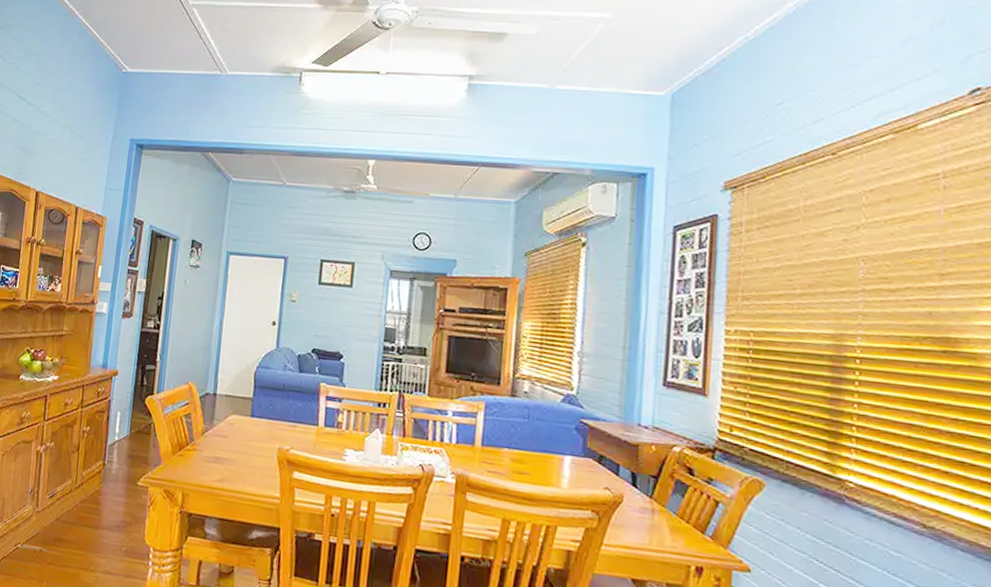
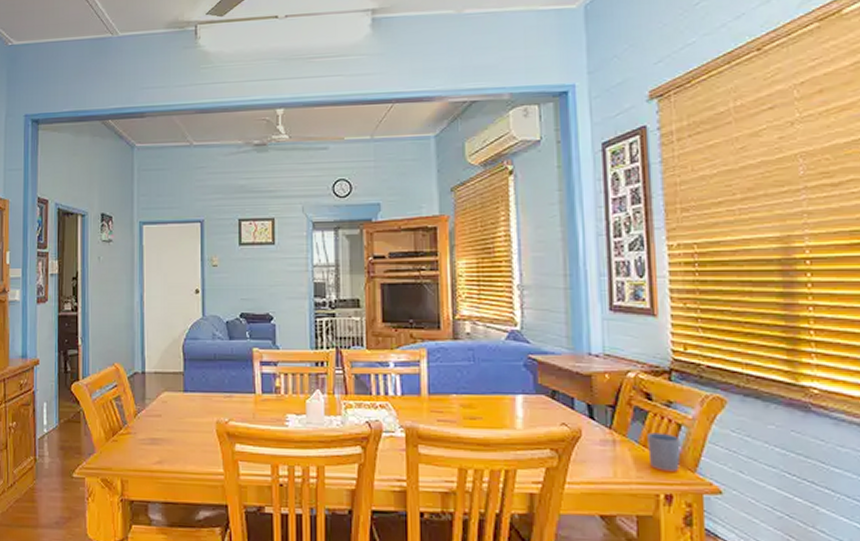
mug: none [684,506,717,546] -> present [647,432,681,472]

